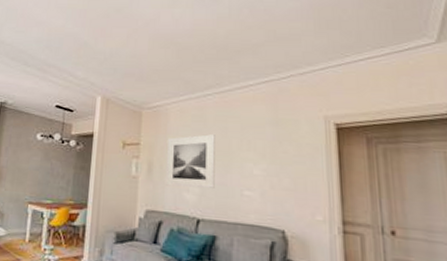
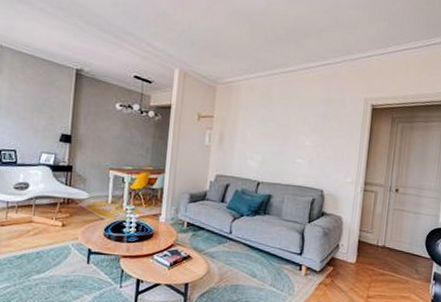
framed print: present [165,134,215,189] -> none [233,110,278,157]

